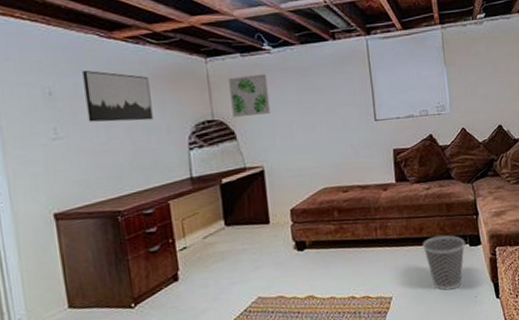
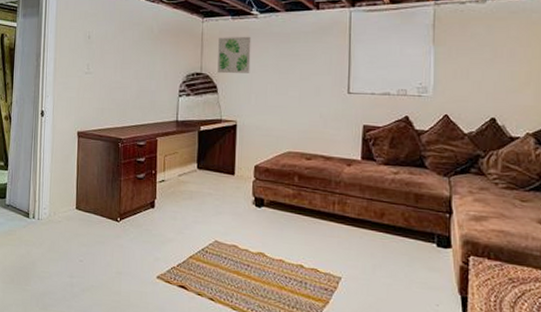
wall art: present [82,70,153,122] -> none [111,21,157,67]
wastebasket: present [422,235,465,291] -> none [381,225,432,289]

